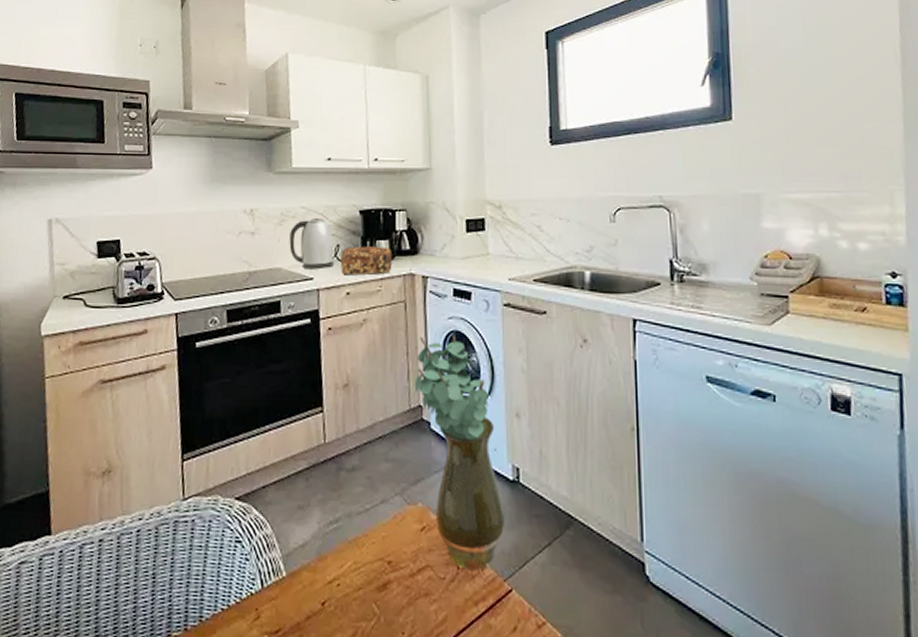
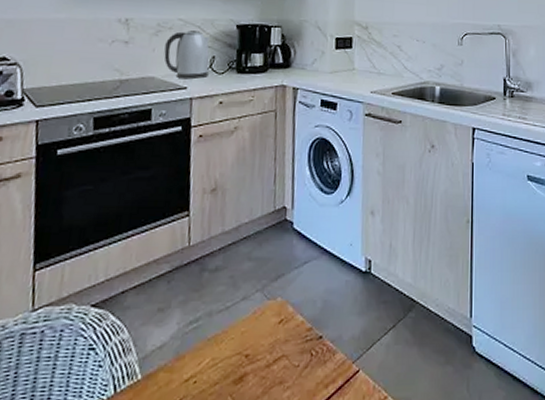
bread loaf: present [340,246,393,275] -> none [214,58,266,86]
vase: present [415,334,506,570] -> none [280,141,358,356]

